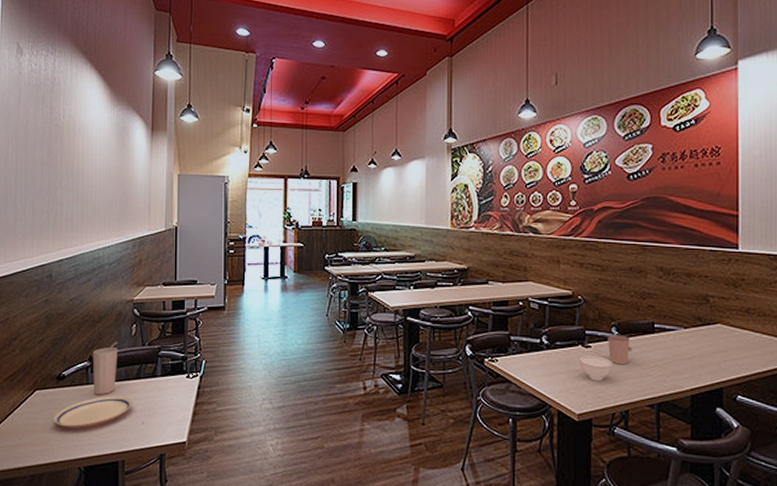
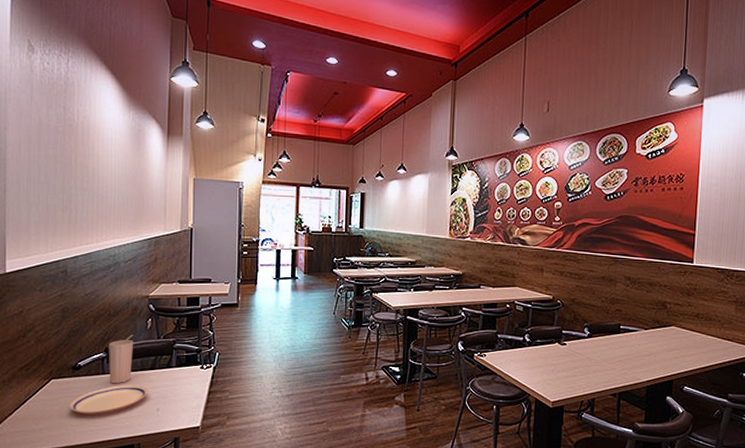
bowl: present [579,356,614,381] -> none [555,352,584,373]
cup: present [608,335,633,365] -> none [580,334,602,360]

